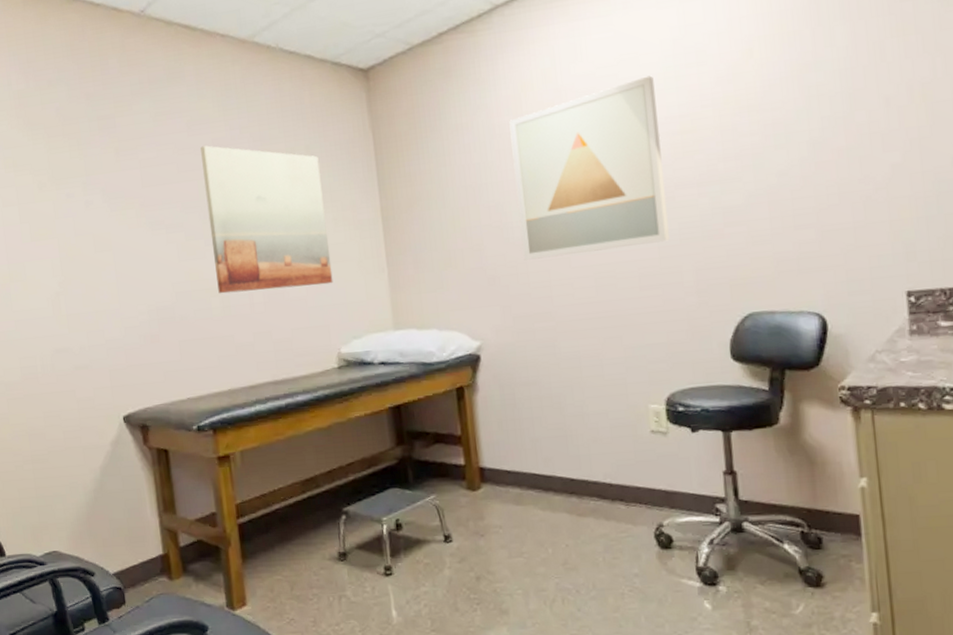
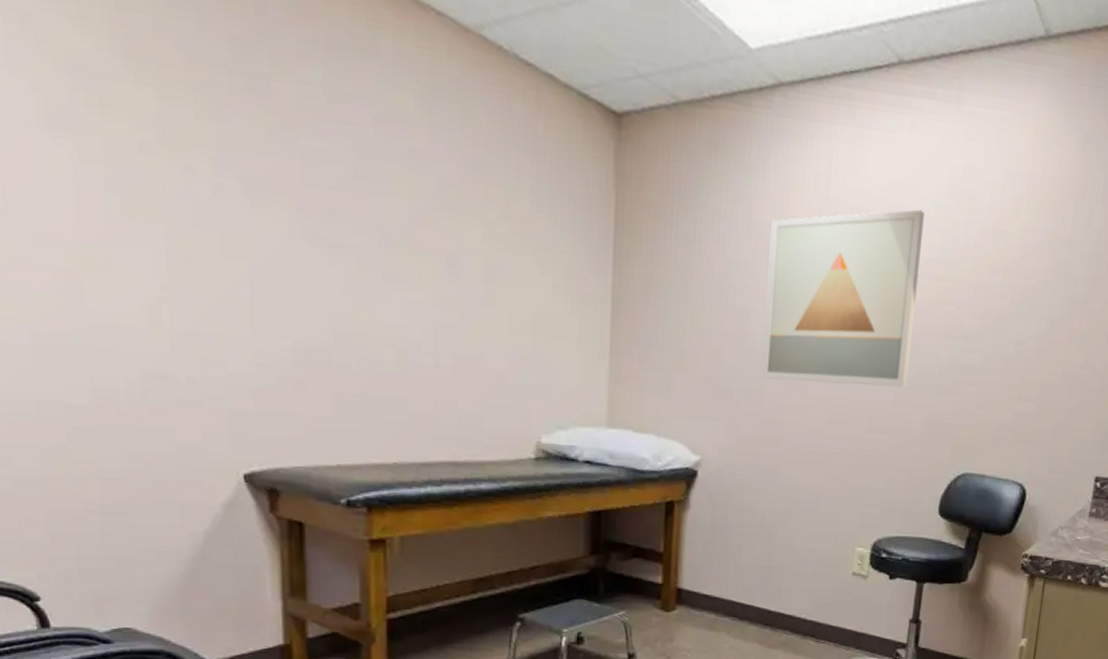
wall art: present [200,145,333,294] -> none [391,152,545,361]

